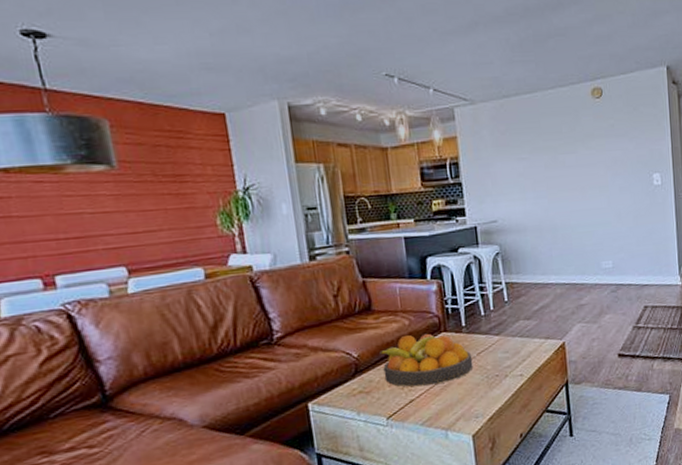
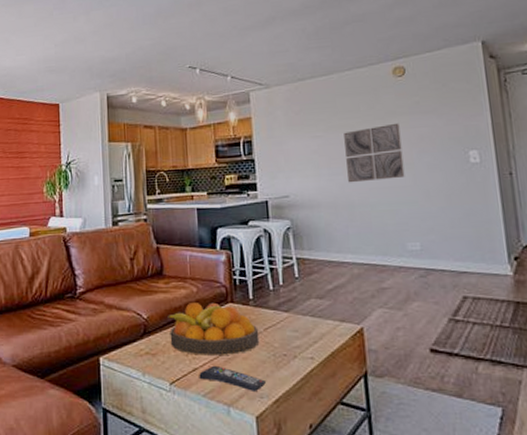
remote control: none [416,394,481,413] -> present [199,365,267,391]
wall art: none [547,145,601,206] -> present [344,122,405,183]

